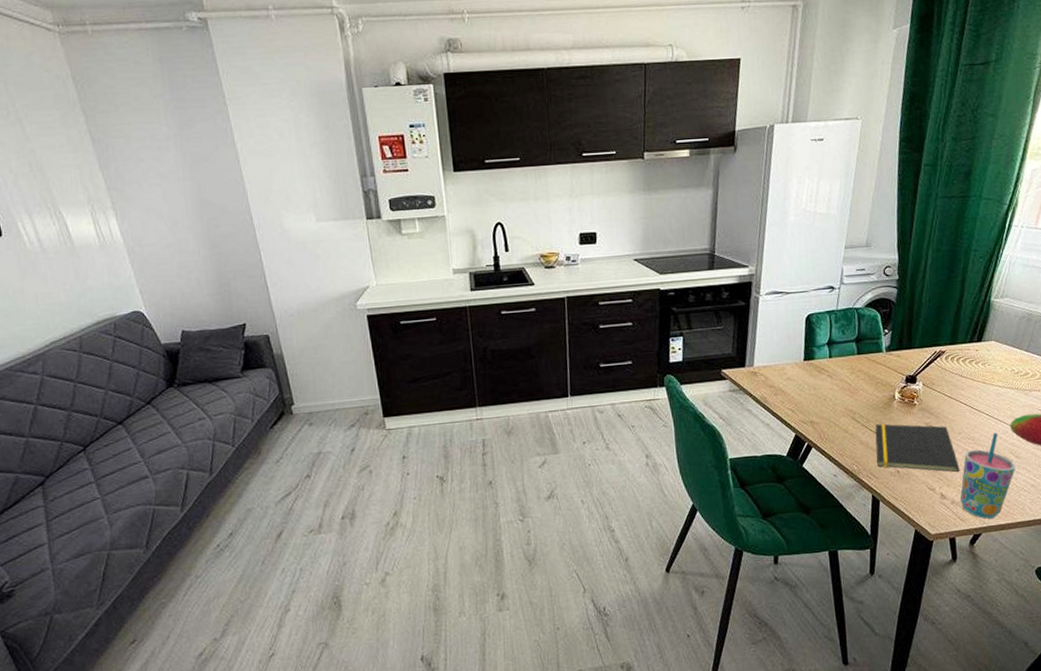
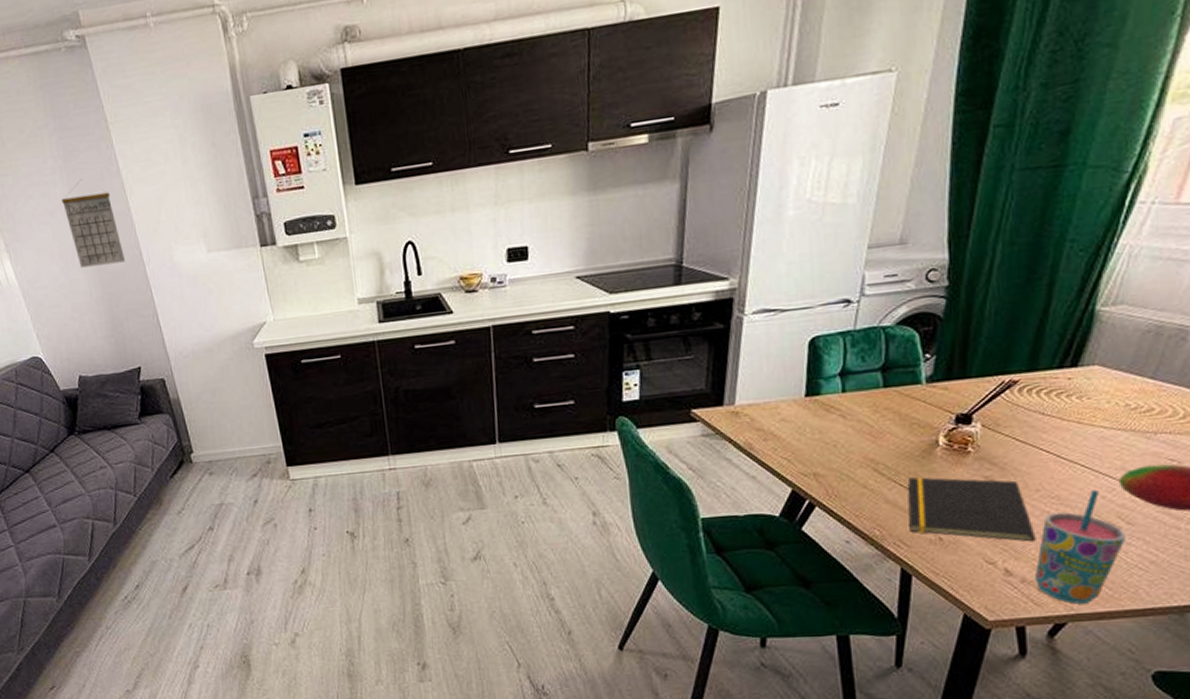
calendar: none [173,147,235,229] -> present [61,179,125,268]

